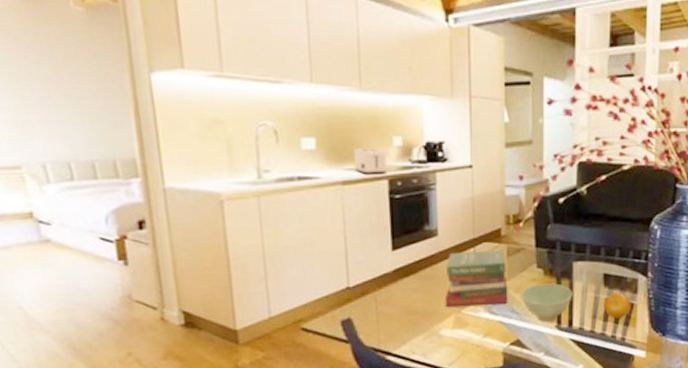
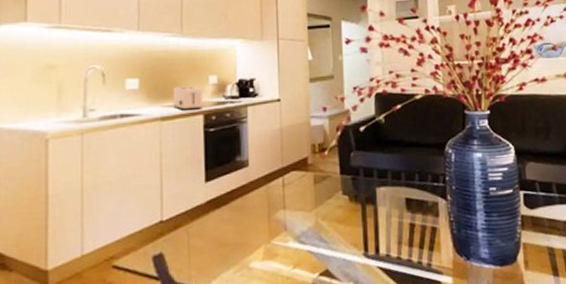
books: present [446,249,508,306] -> none [256,177,316,237]
bowl: present [521,283,573,322] -> none [328,209,378,250]
fruit: present [604,292,631,319] -> none [408,217,434,244]

